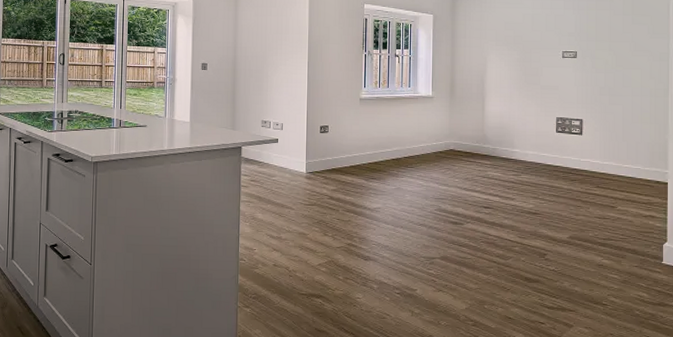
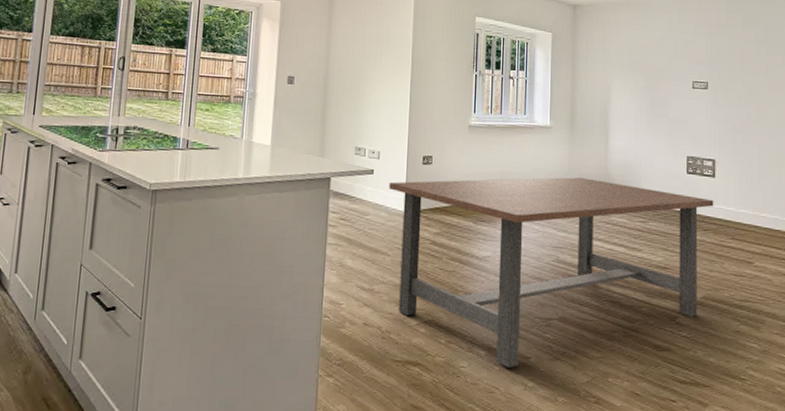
dining table: none [291,139,581,299] -> present [389,177,714,369]

